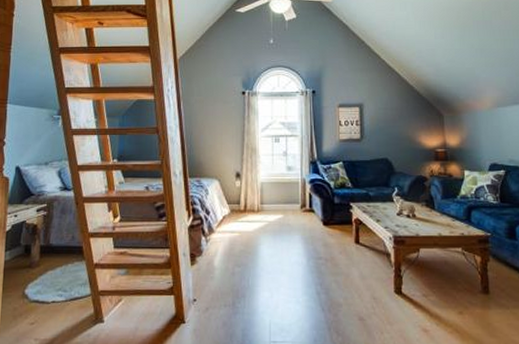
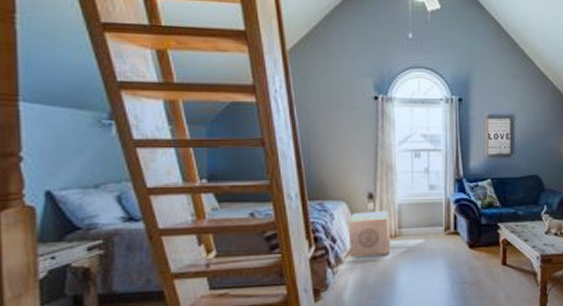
cardboard box: none [219,188,254,229] -> present [348,211,390,258]

